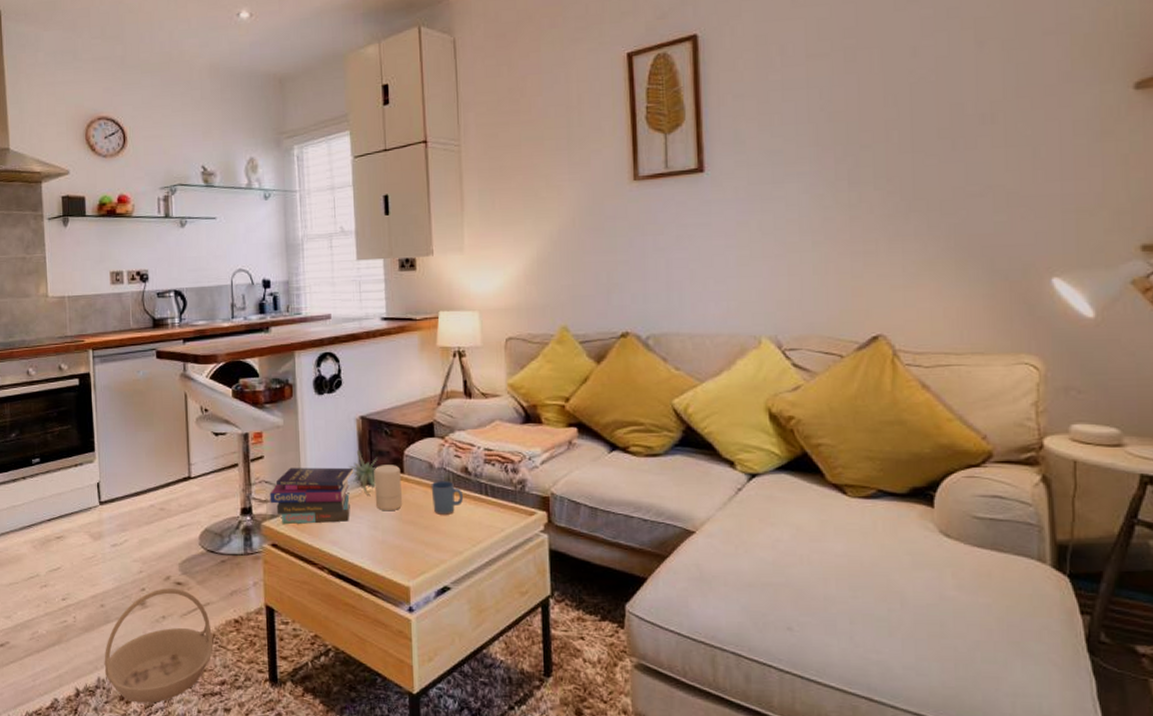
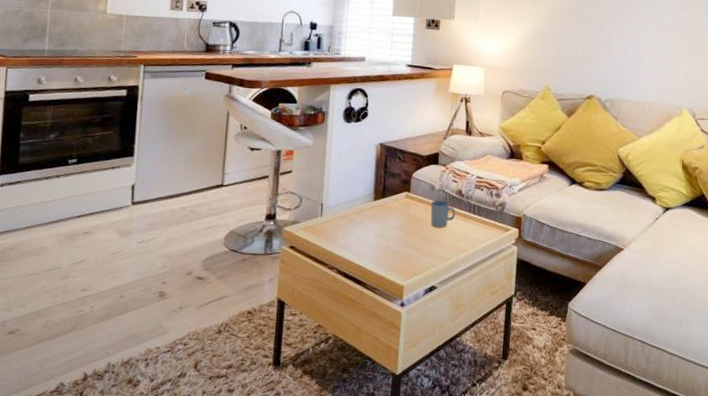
basket: present [104,587,214,703] -> none [115,281,226,386]
books: present [269,467,354,525] -> none [293,182,369,231]
plant: present [349,450,377,495] -> none [365,171,390,209]
candle: present [374,465,403,511] -> none [383,184,408,223]

